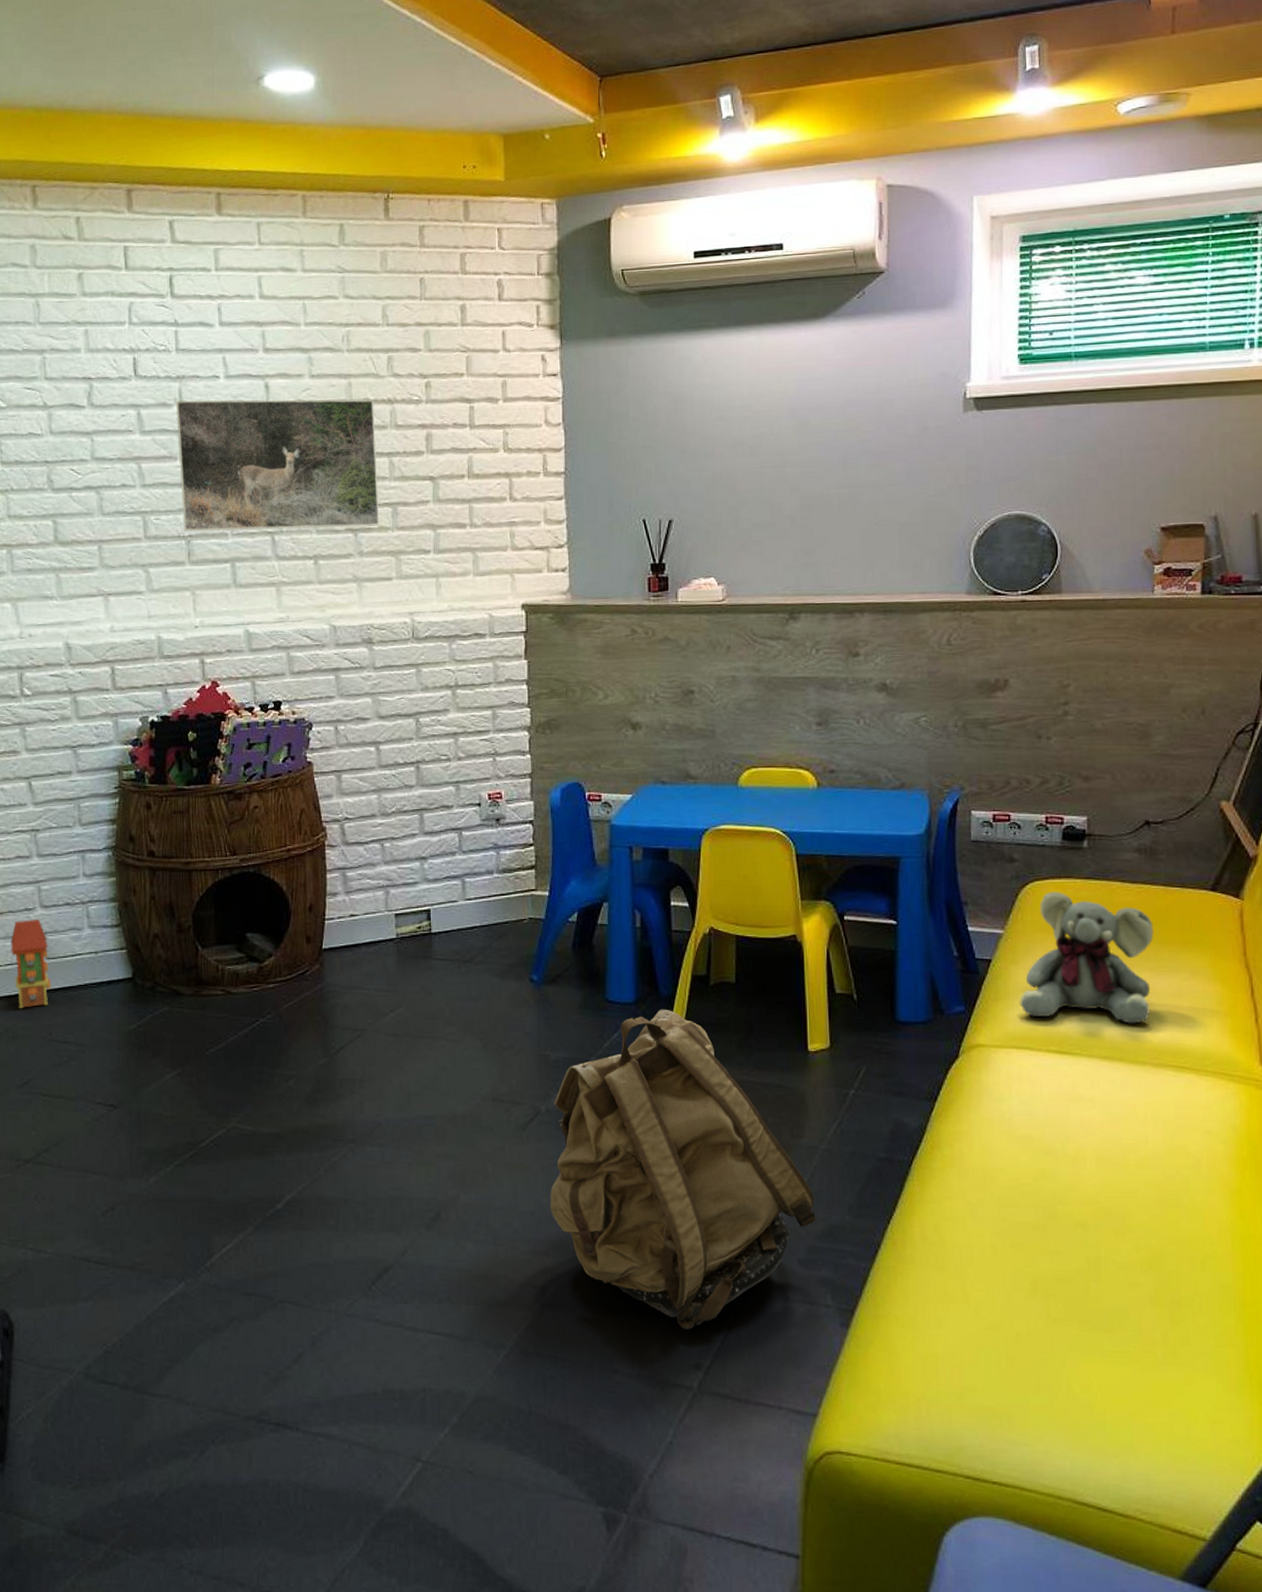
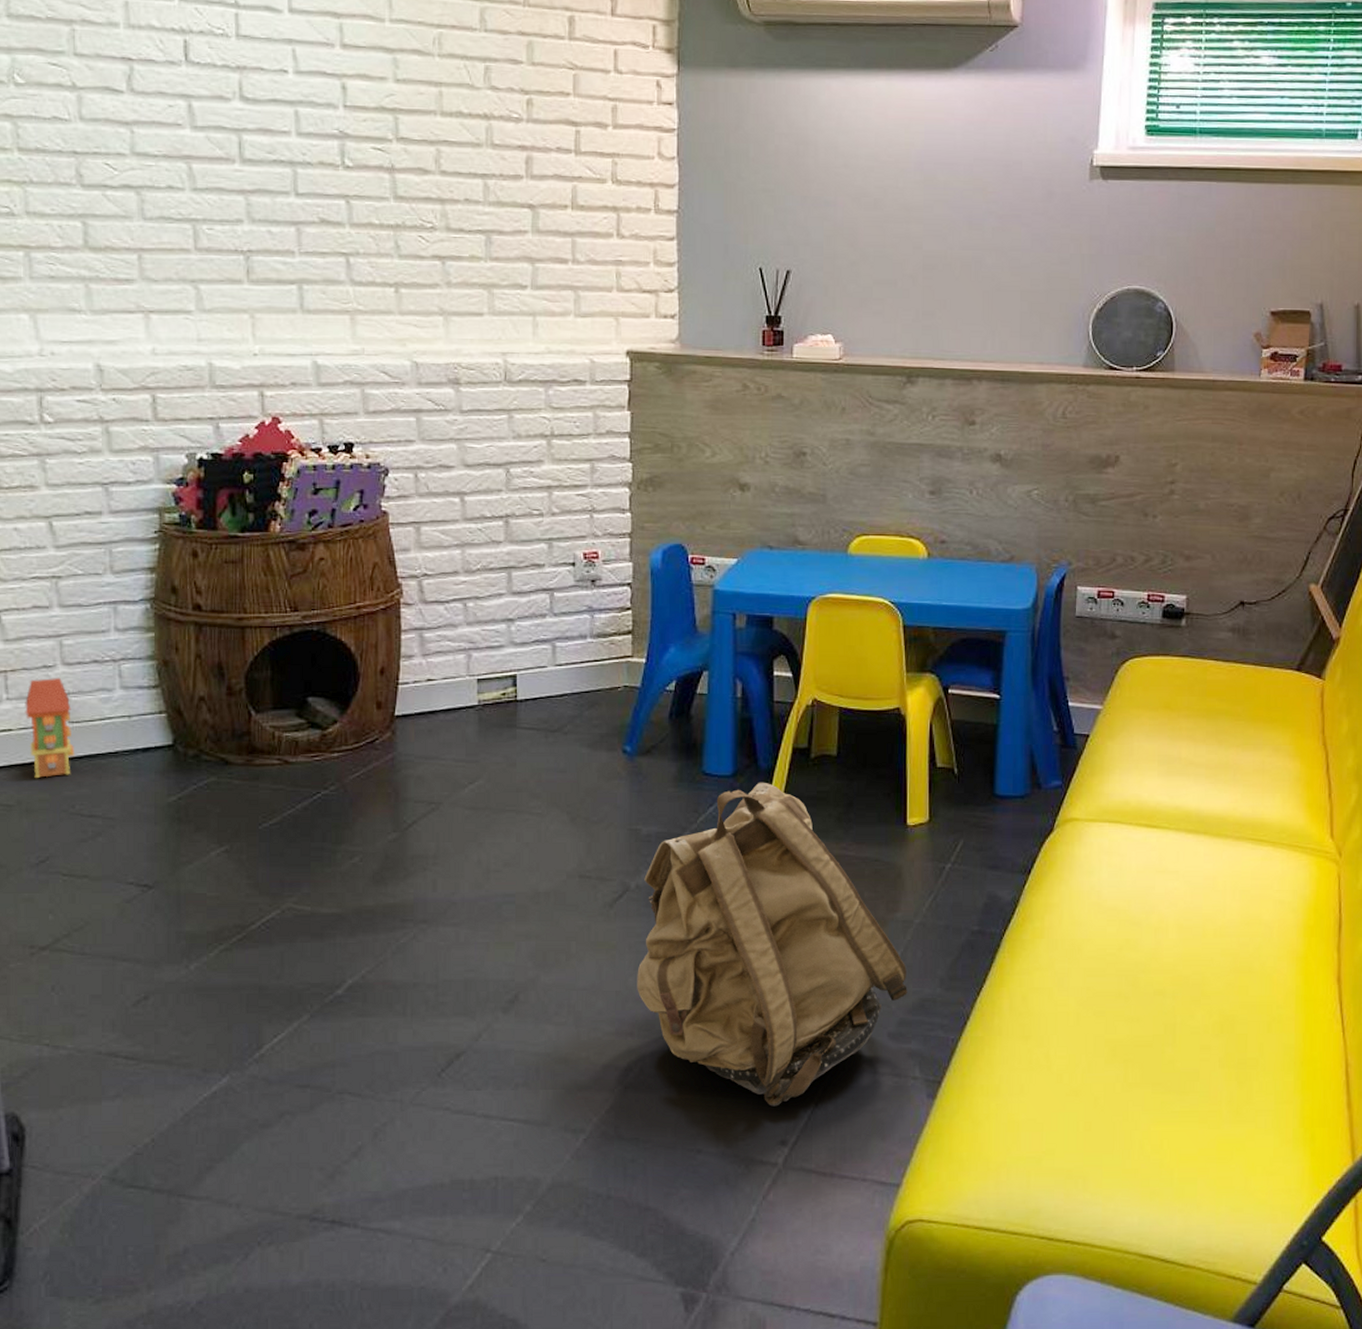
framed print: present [175,399,380,532] -> none [234,95,471,255]
plush elephant: present [1020,891,1154,1024] -> none [1114,668,1242,798]

